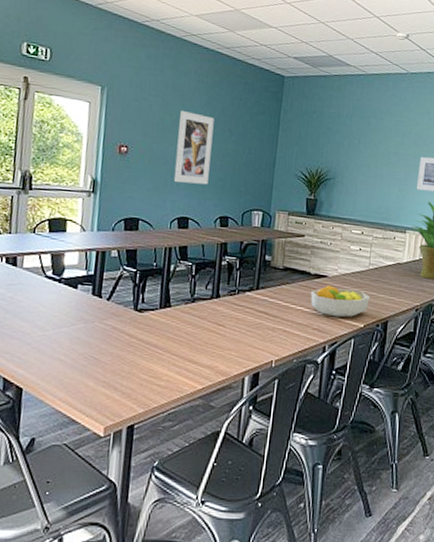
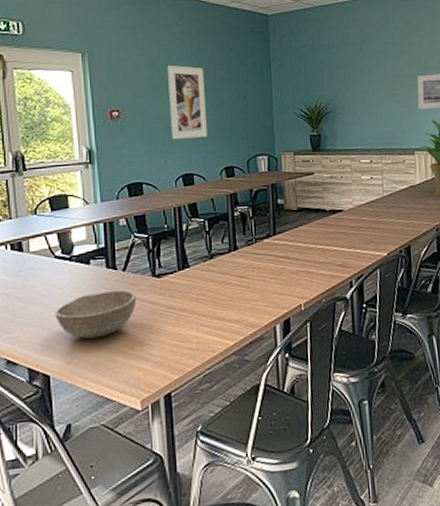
bowl: none [36,317,117,361] -> present [55,290,137,340]
fruit bowl: present [310,285,369,318] -> none [329,219,389,251]

